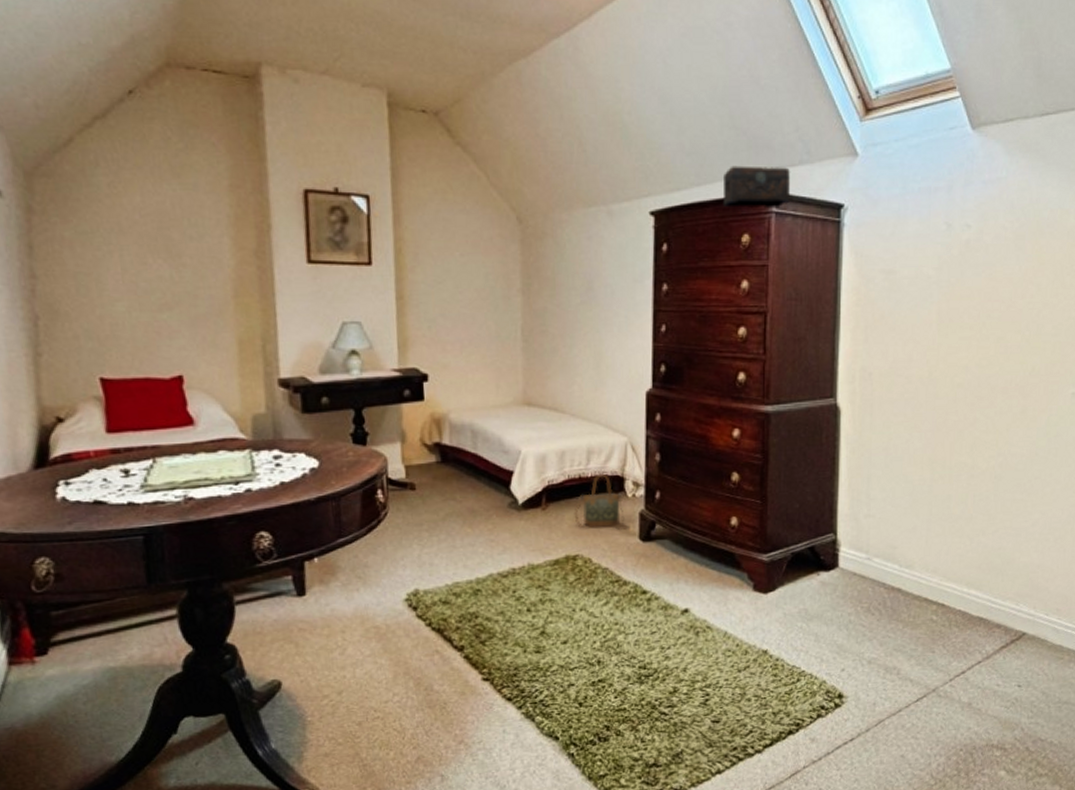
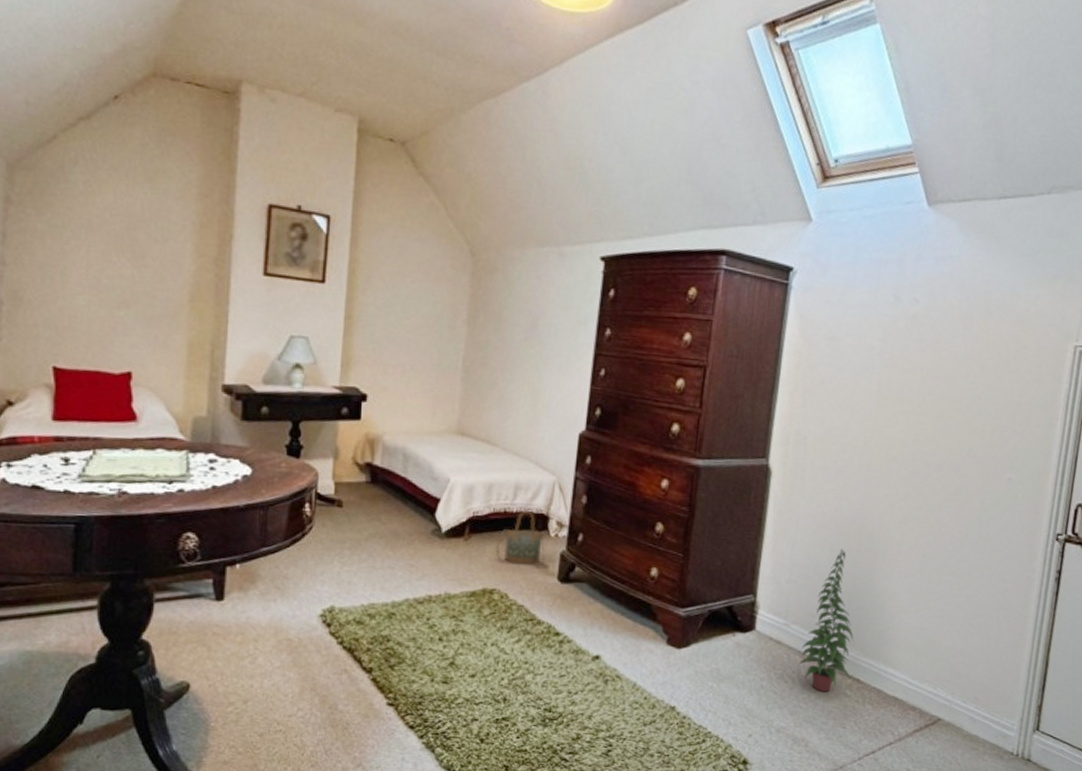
decorative box: present [722,165,791,209] -> none [673,219,744,265]
plant: none [884,479,936,621] -> present [799,549,853,693]

